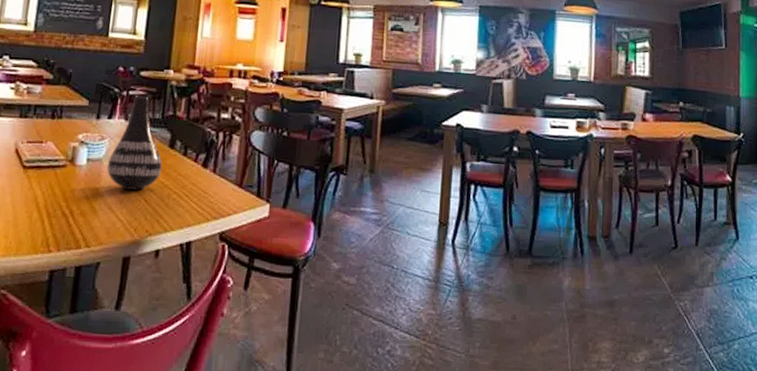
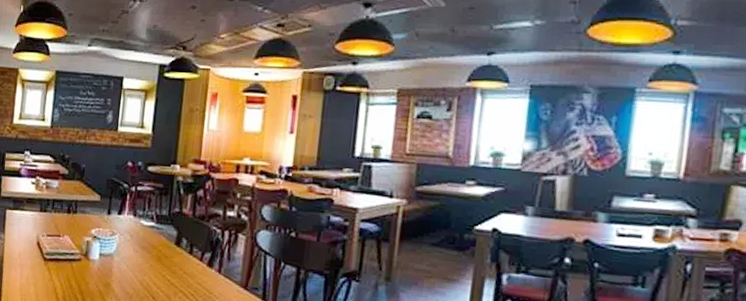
vase: present [107,96,162,190] -> none [117,191,169,287]

